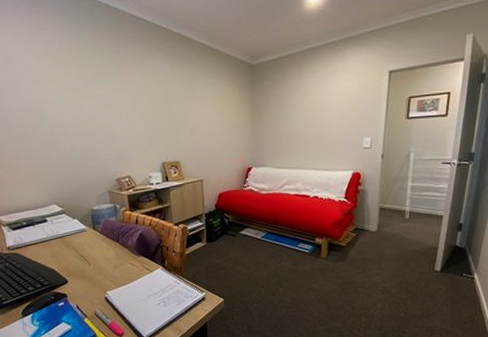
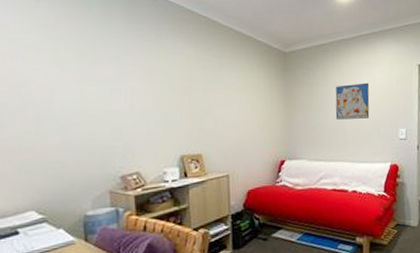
wall art: none [300,92,336,130] -> present [335,82,370,120]

